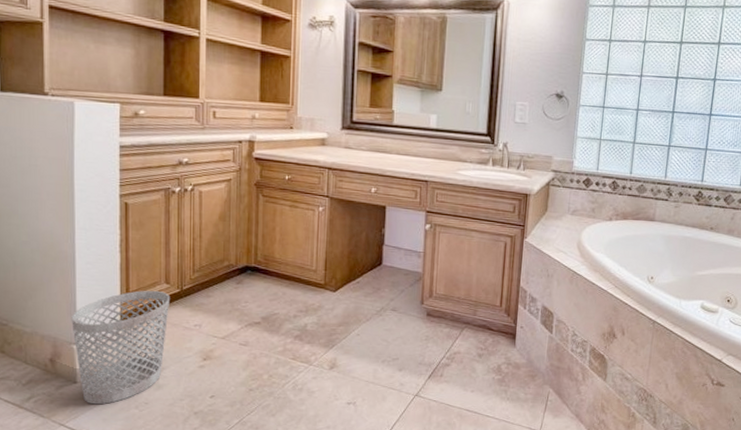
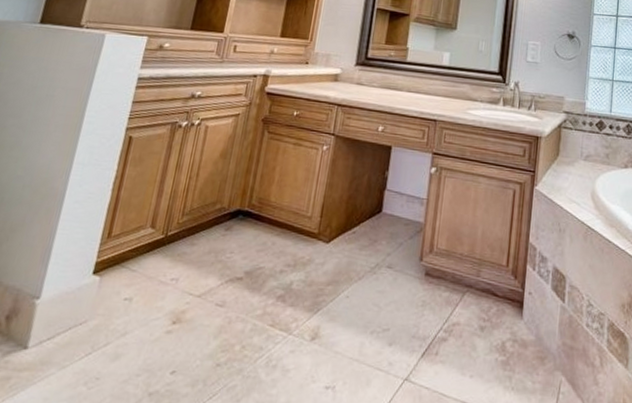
wastebasket: present [71,290,171,405] -> none [29,235,153,379]

